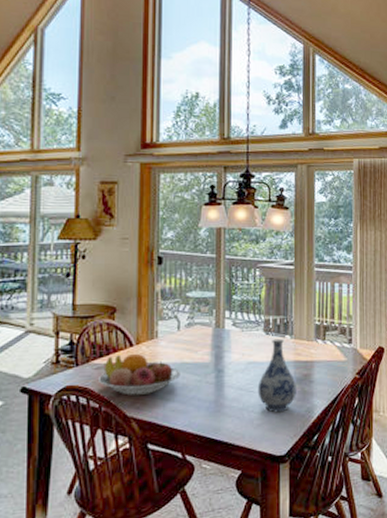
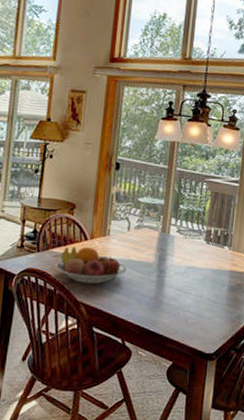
vase: present [257,338,296,413] -> none [194,248,230,315]

